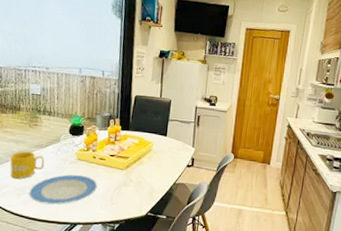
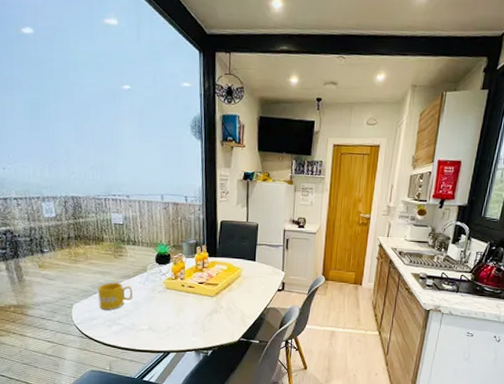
plate: present [29,174,97,205] -> none [120,303,188,334]

